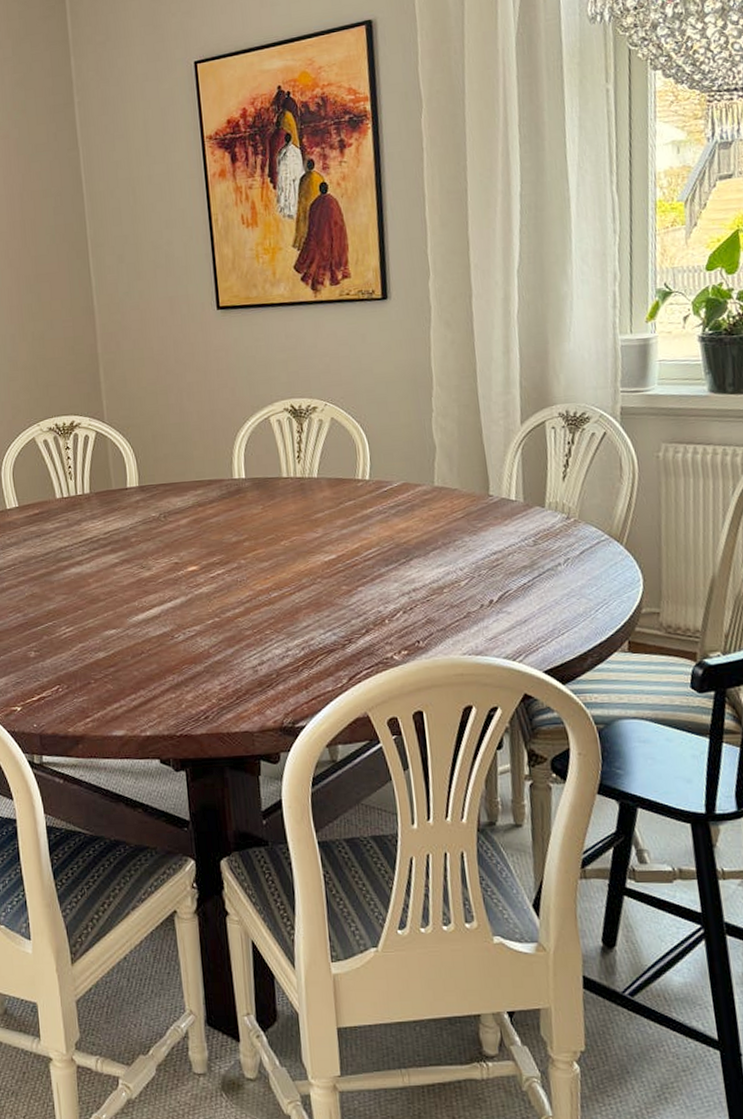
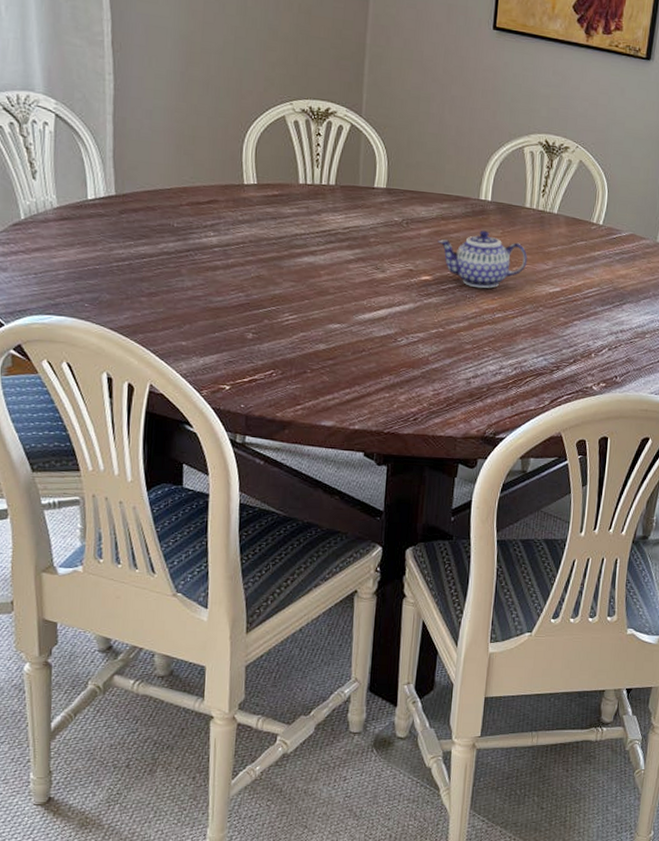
teapot: none [198,509,295,570] -> present [437,230,528,289]

